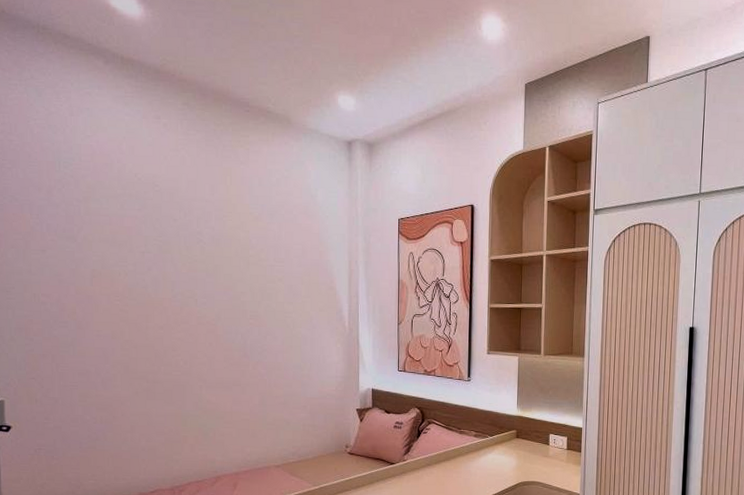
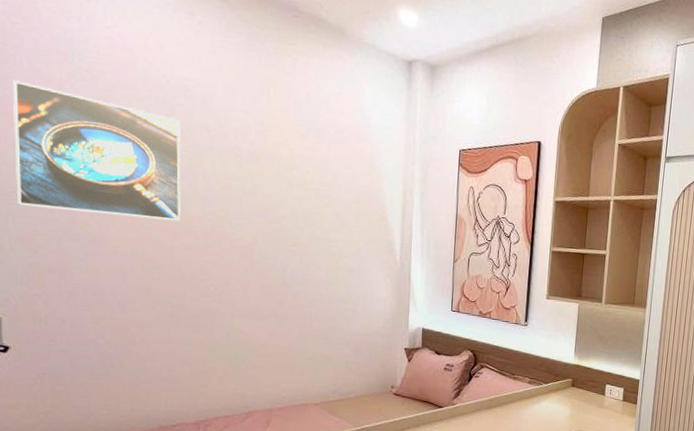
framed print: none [11,190,153,304] -> present [13,80,181,221]

